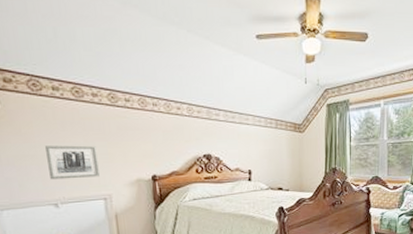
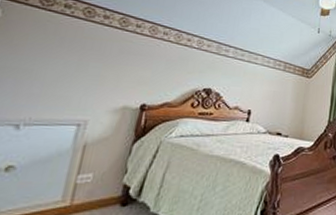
wall art: present [45,145,101,180] -> none [23,60,89,99]

